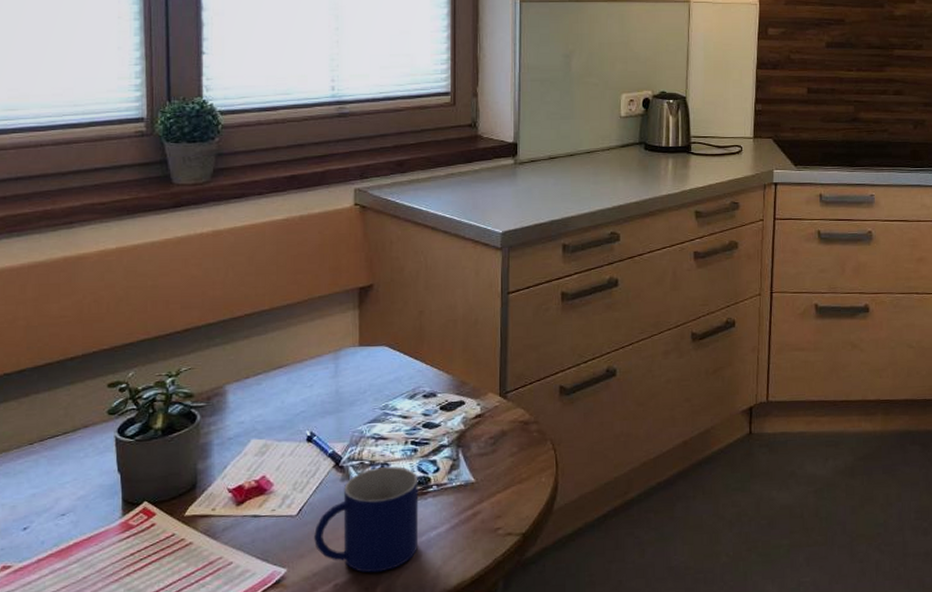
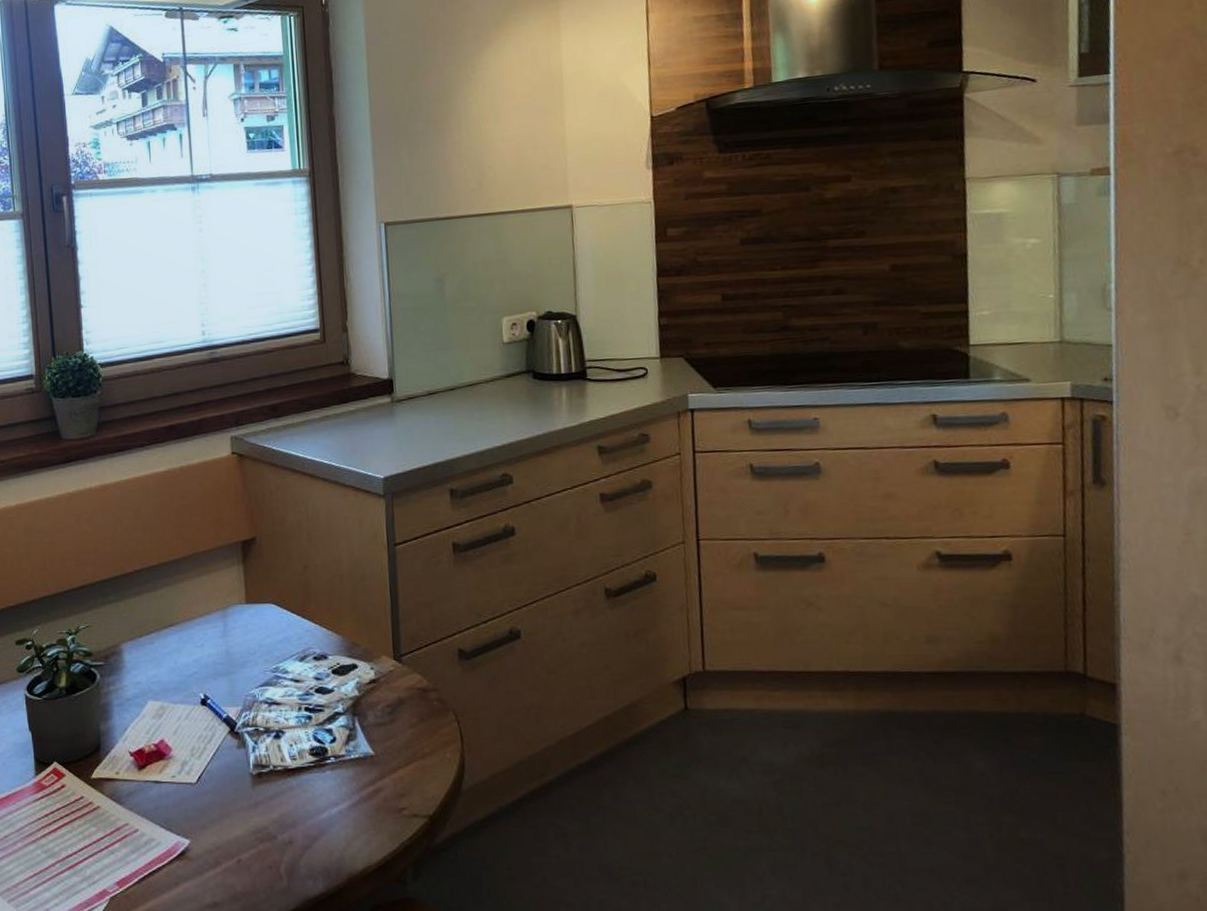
mug: present [314,466,419,573] -> none [214,735,319,850]

